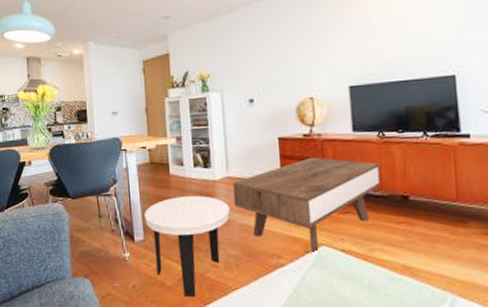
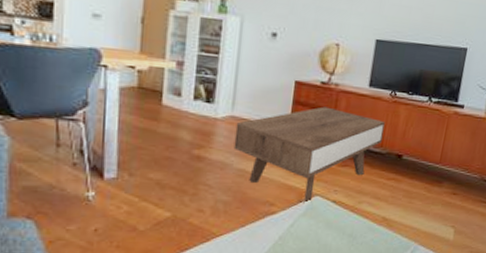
side table: present [143,196,230,298] -> none [120,131,229,244]

